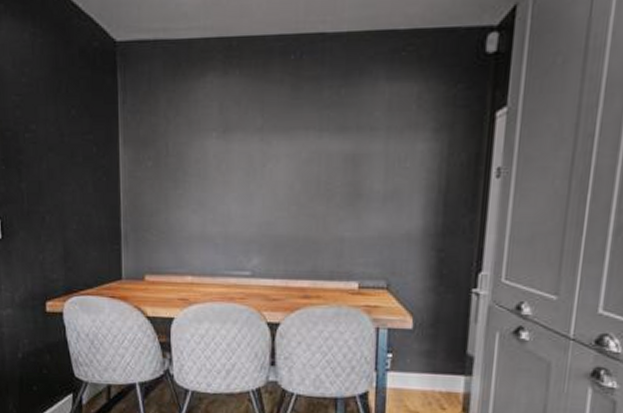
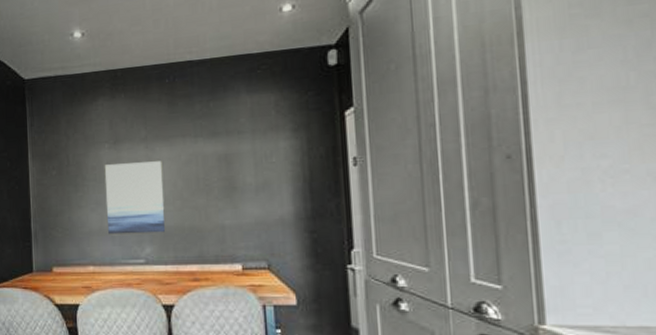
wall art: none [211,157,279,242] -> present [105,161,166,235]

